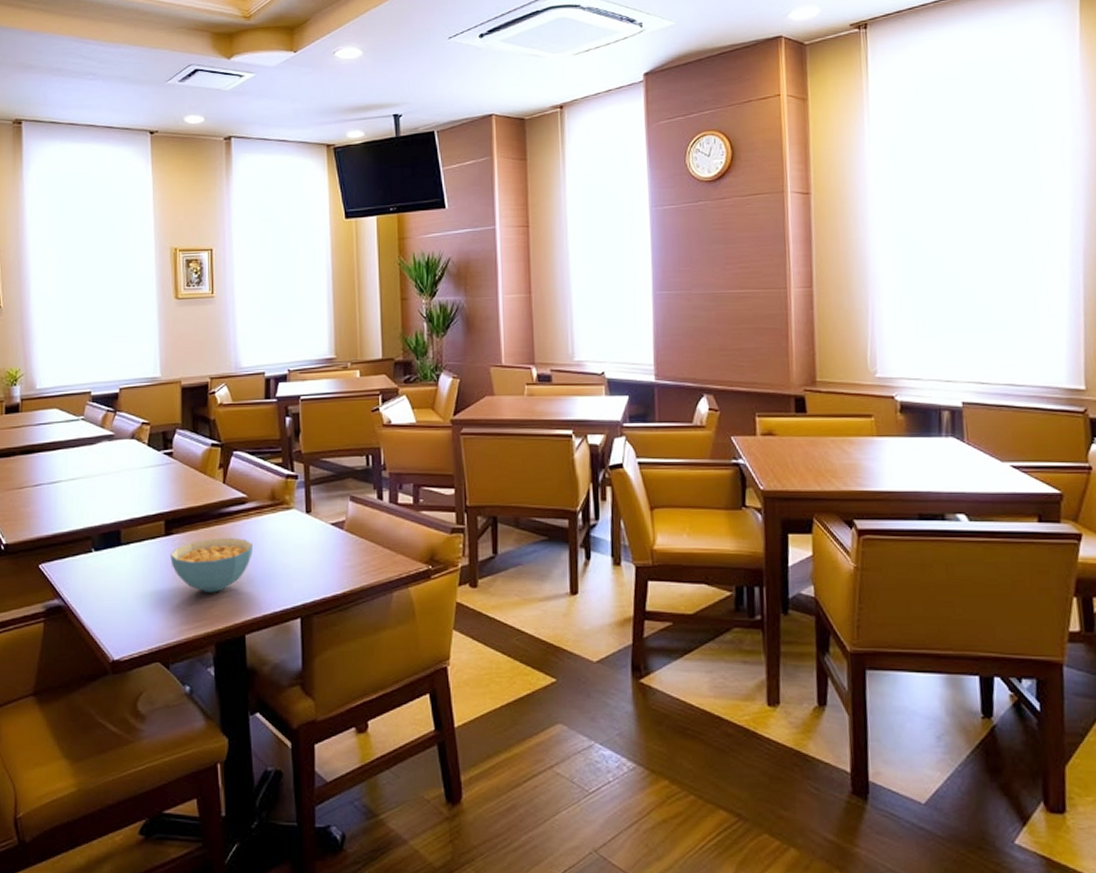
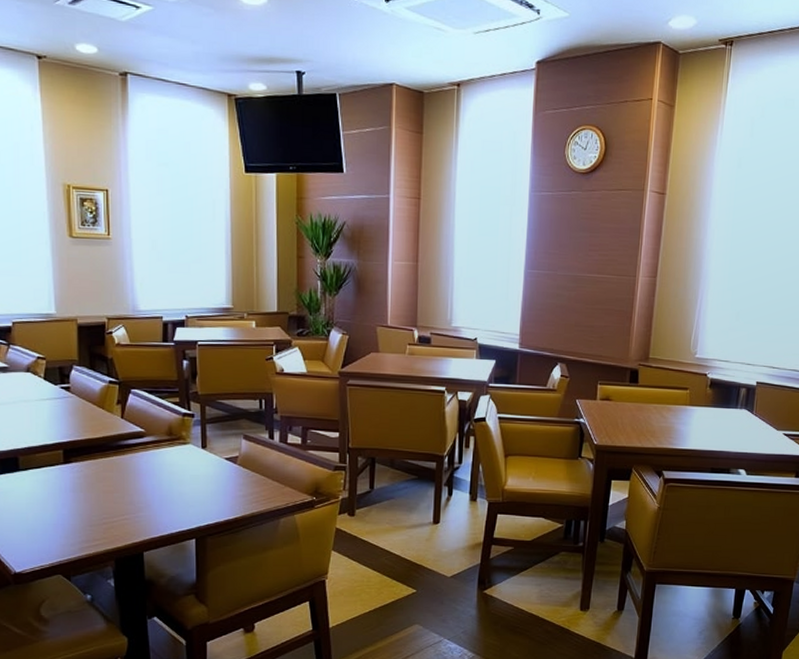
cereal bowl: present [170,537,253,593] -> none [70,467,150,516]

